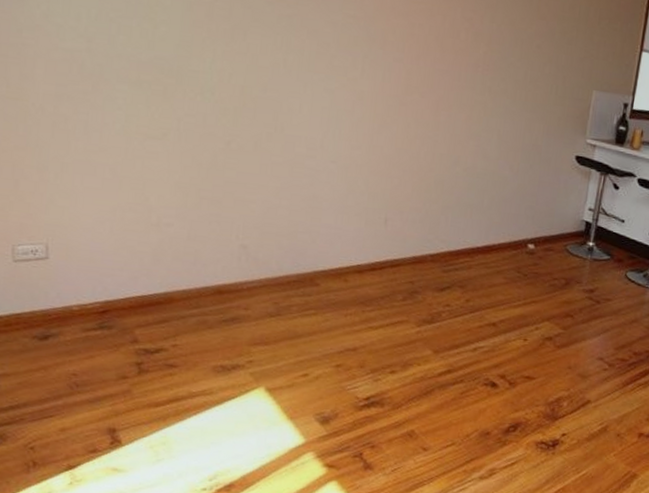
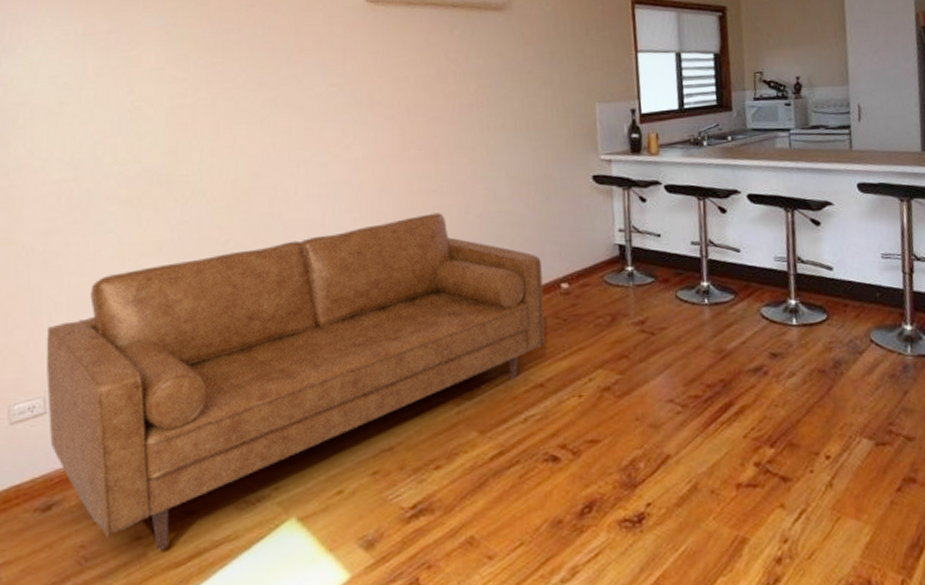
sofa: none [49,148,515,391] -> present [46,212,545,550]

